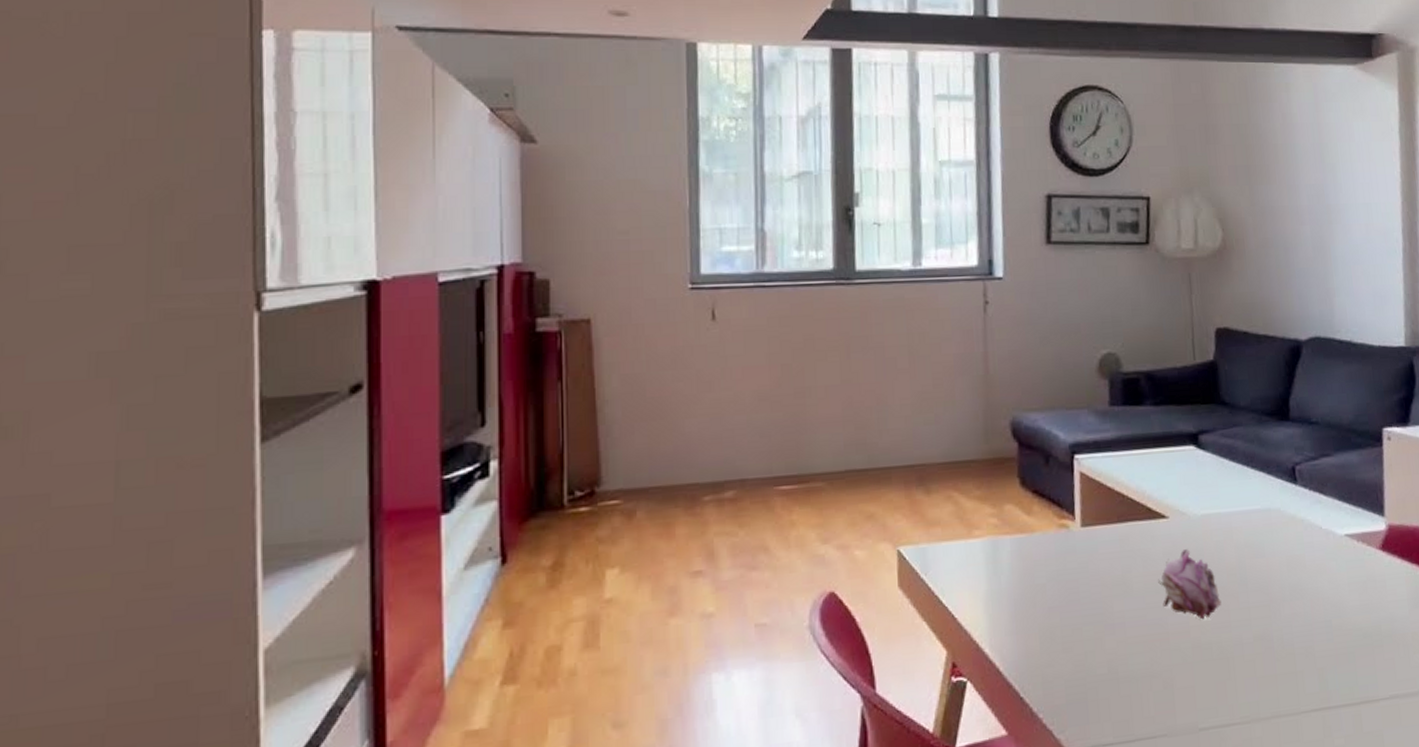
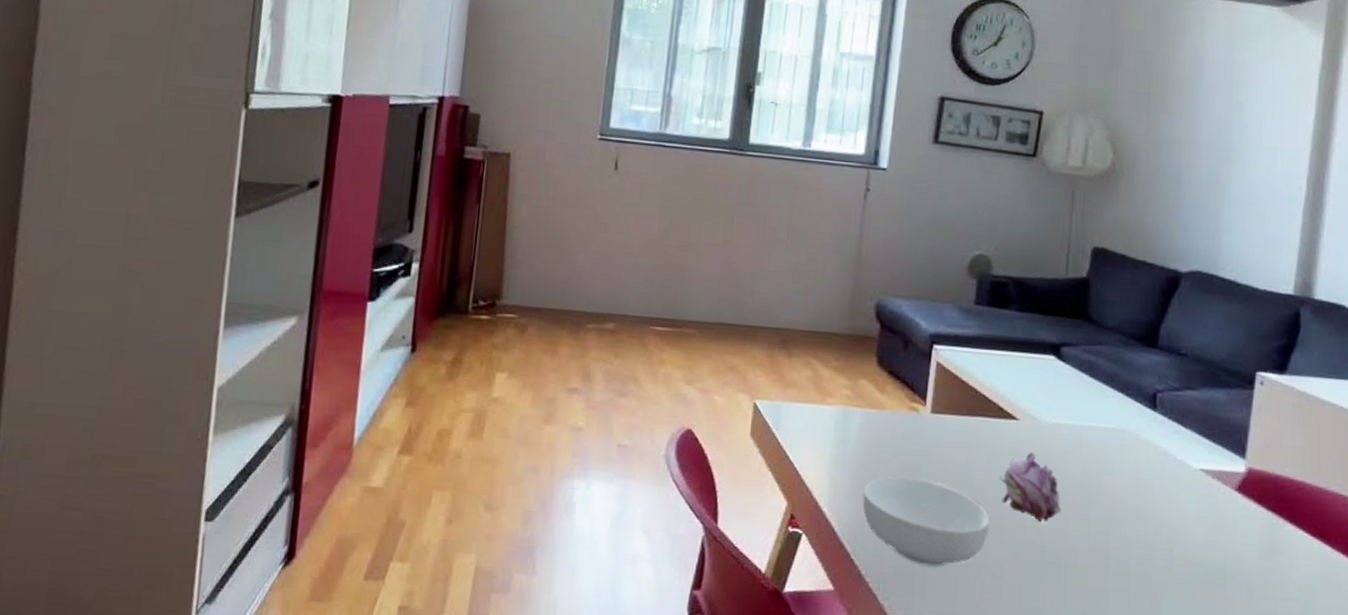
cereal bowl: none [1024,598,1155,689] -> present [862,476,990,566]

